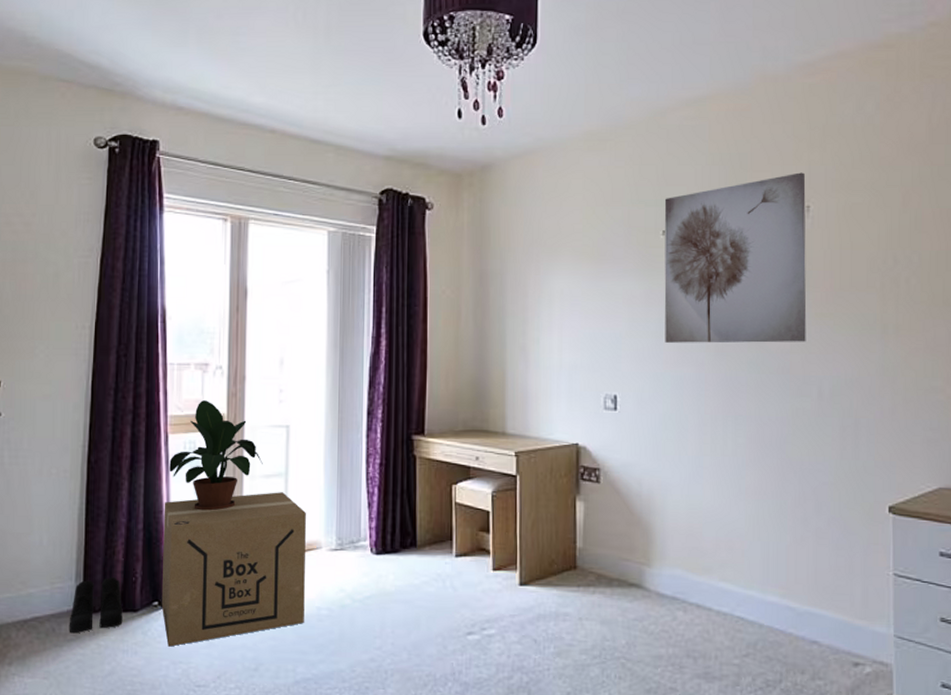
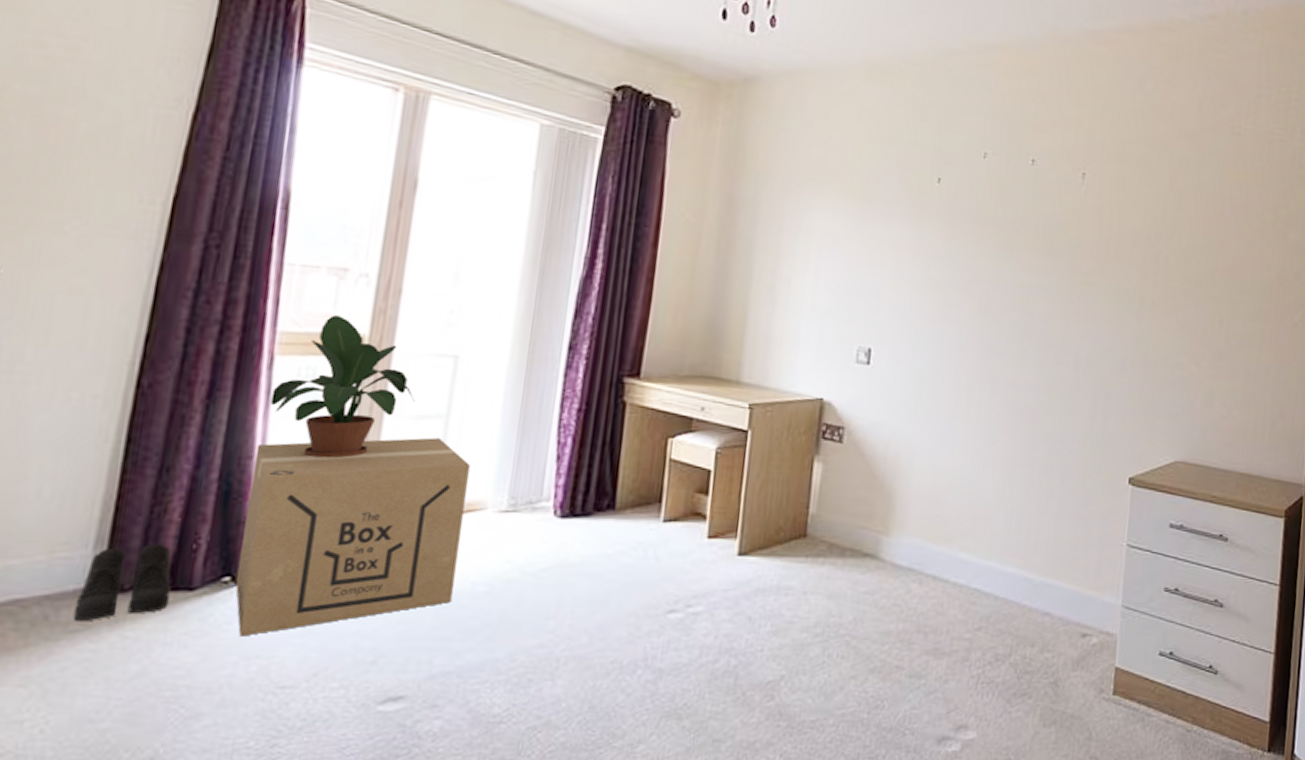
wall art: present [664,172,807,343] -> none [928,138,1084,309]

